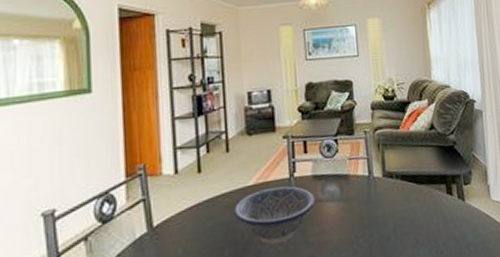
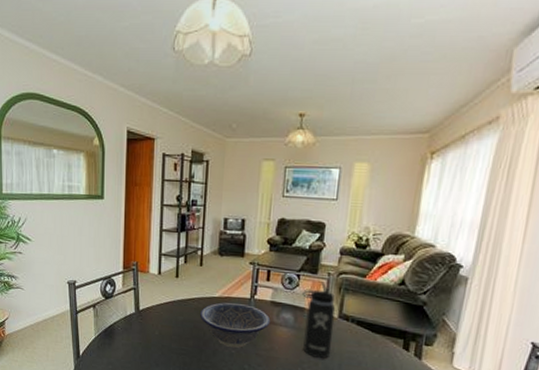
thermos bottle: none [343,142,384,229] -> present [303,282,336,358]

